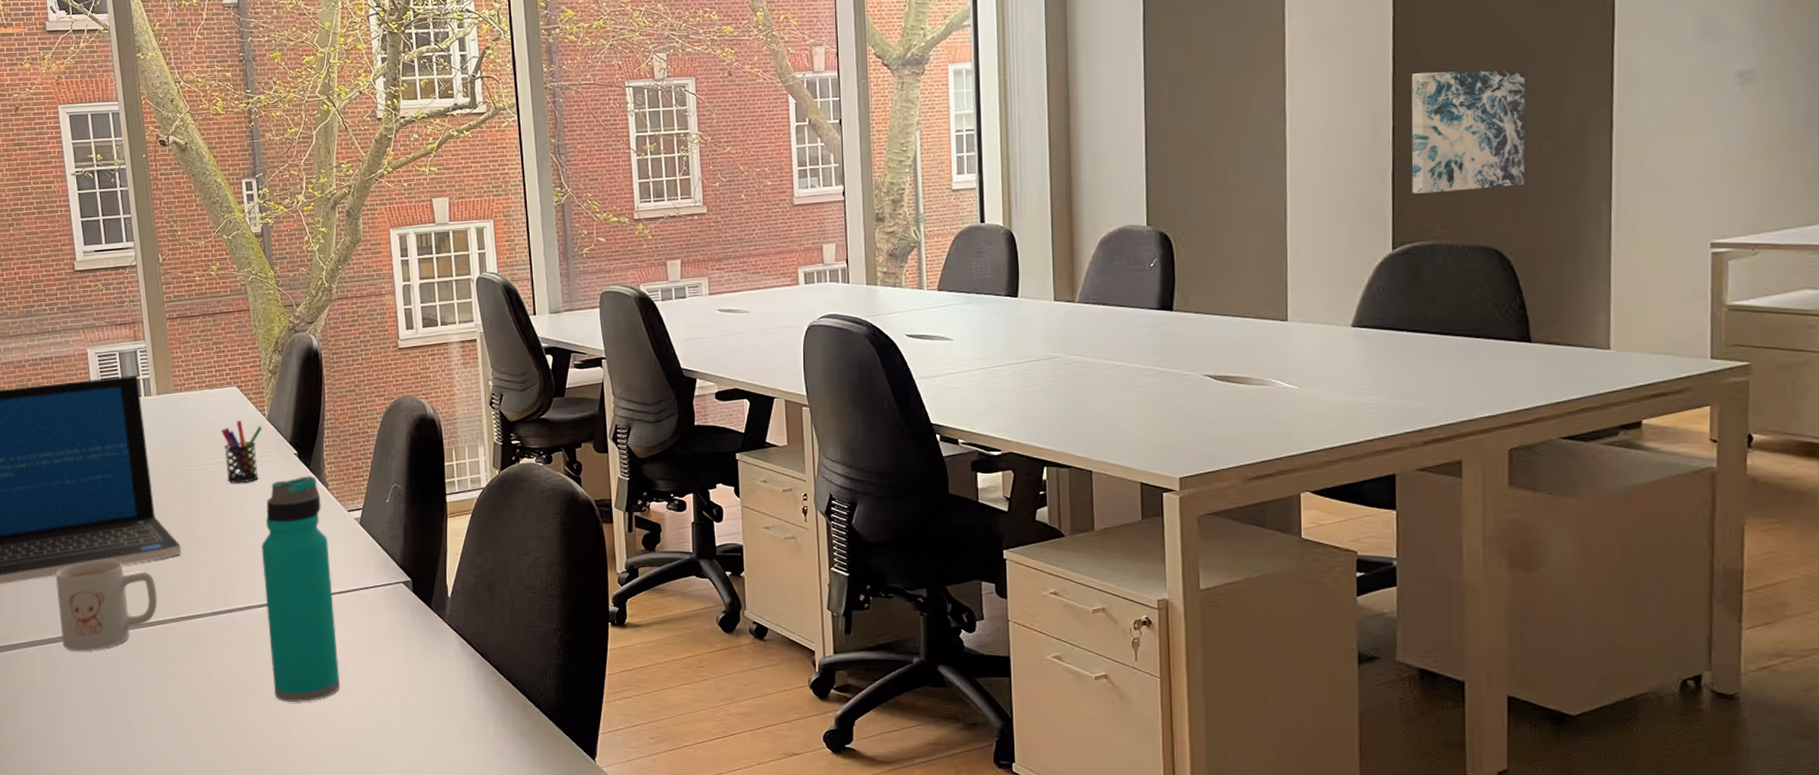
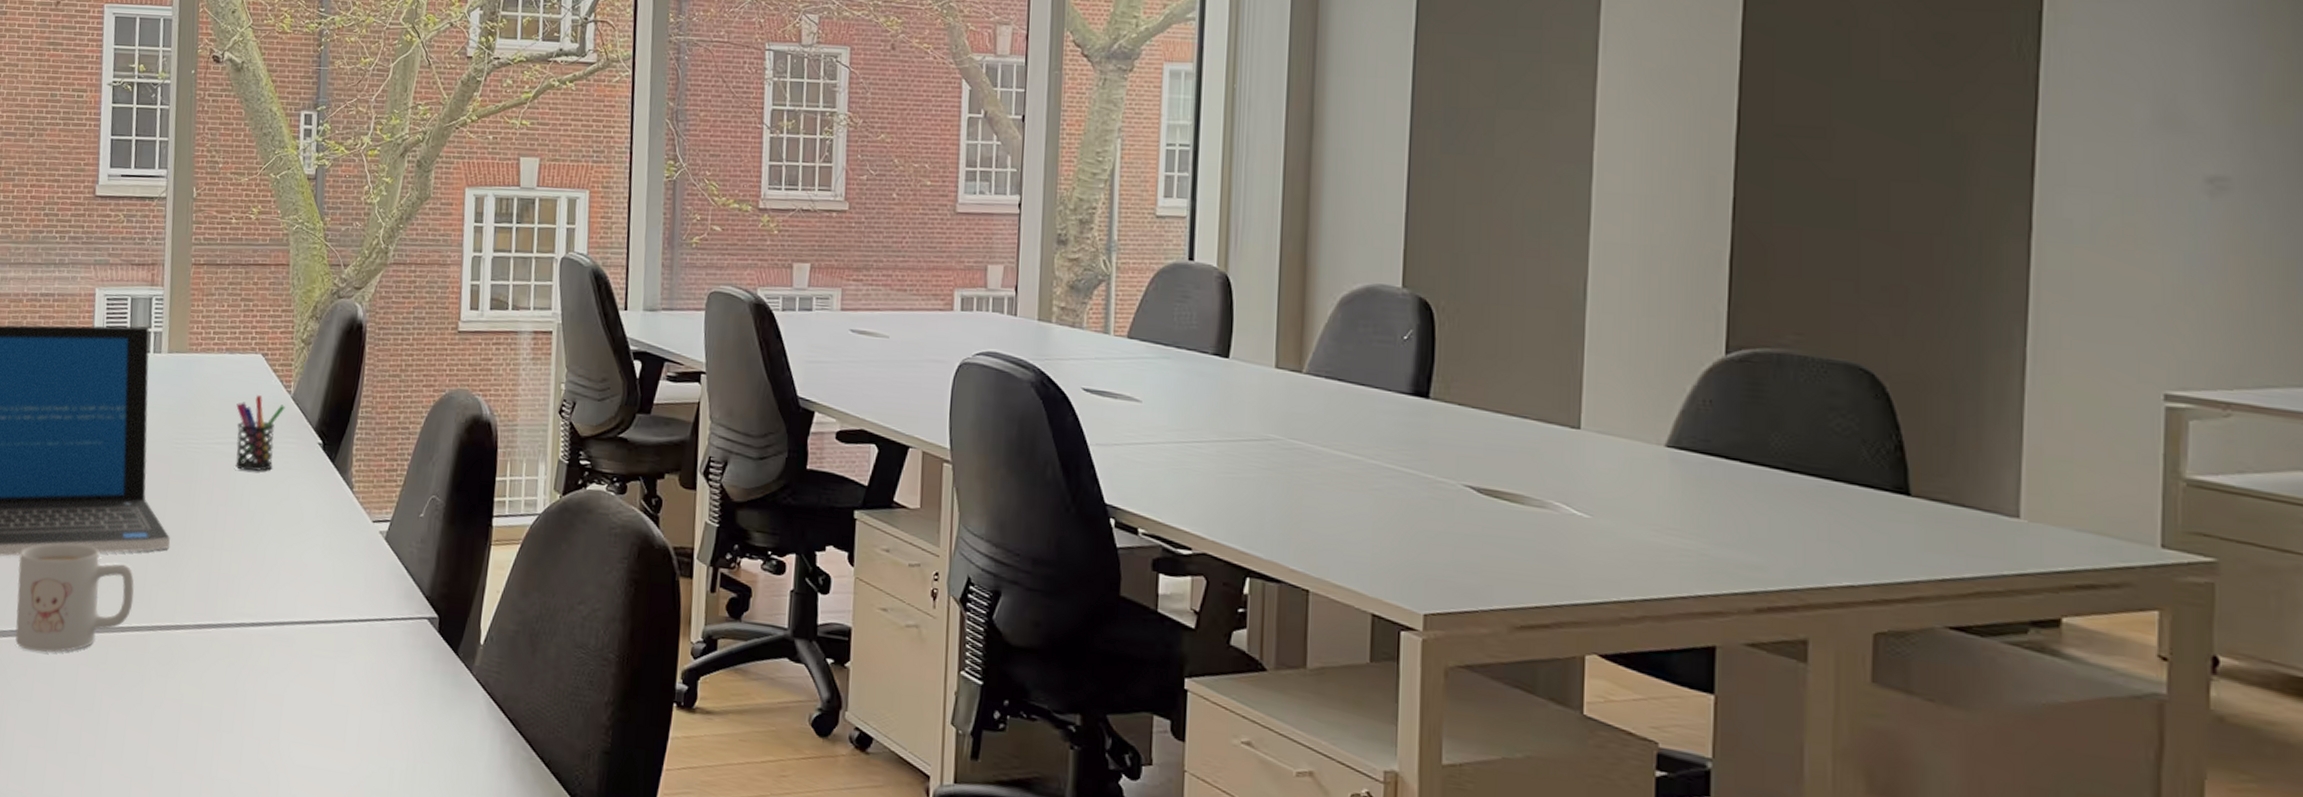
water bottle: present [261,476,341,703] -> none [256,472,345,752]
wall art: present [1411,70,1526,194] -> none [1755,134,1915,291]

